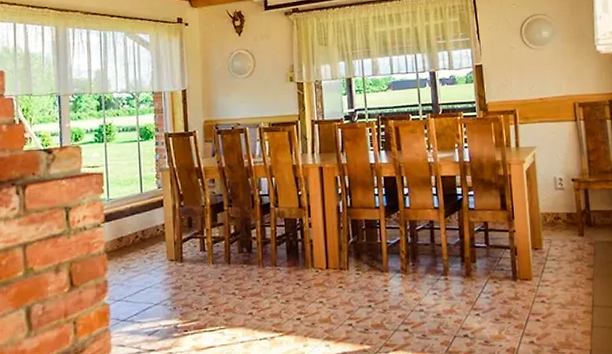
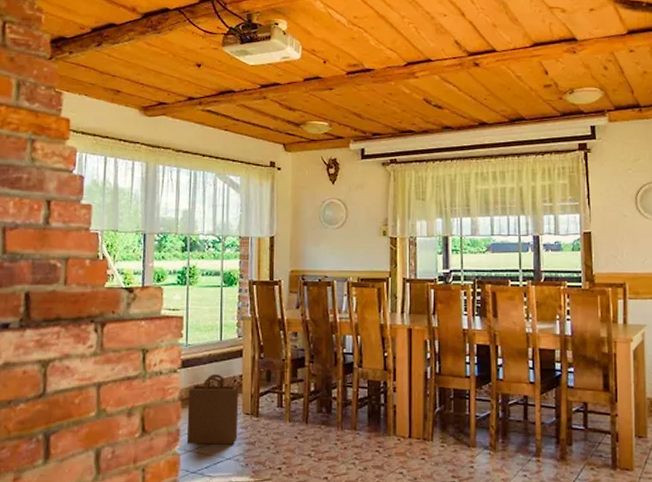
shopping bag: none [113,224,164,294] -> present [187,373,239,445]

